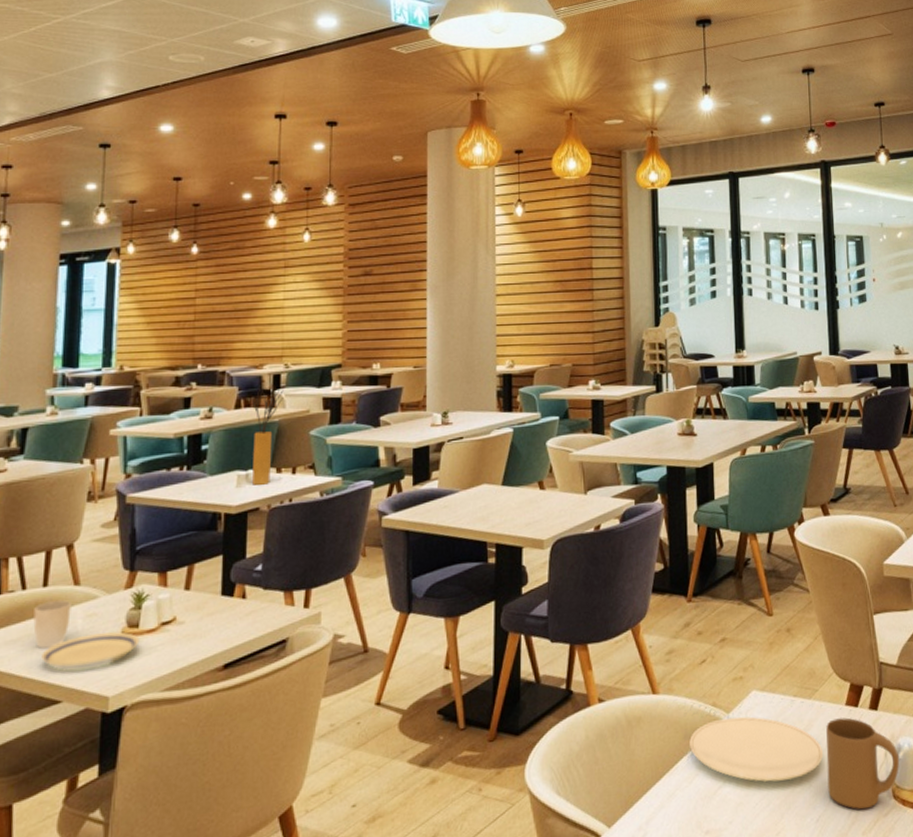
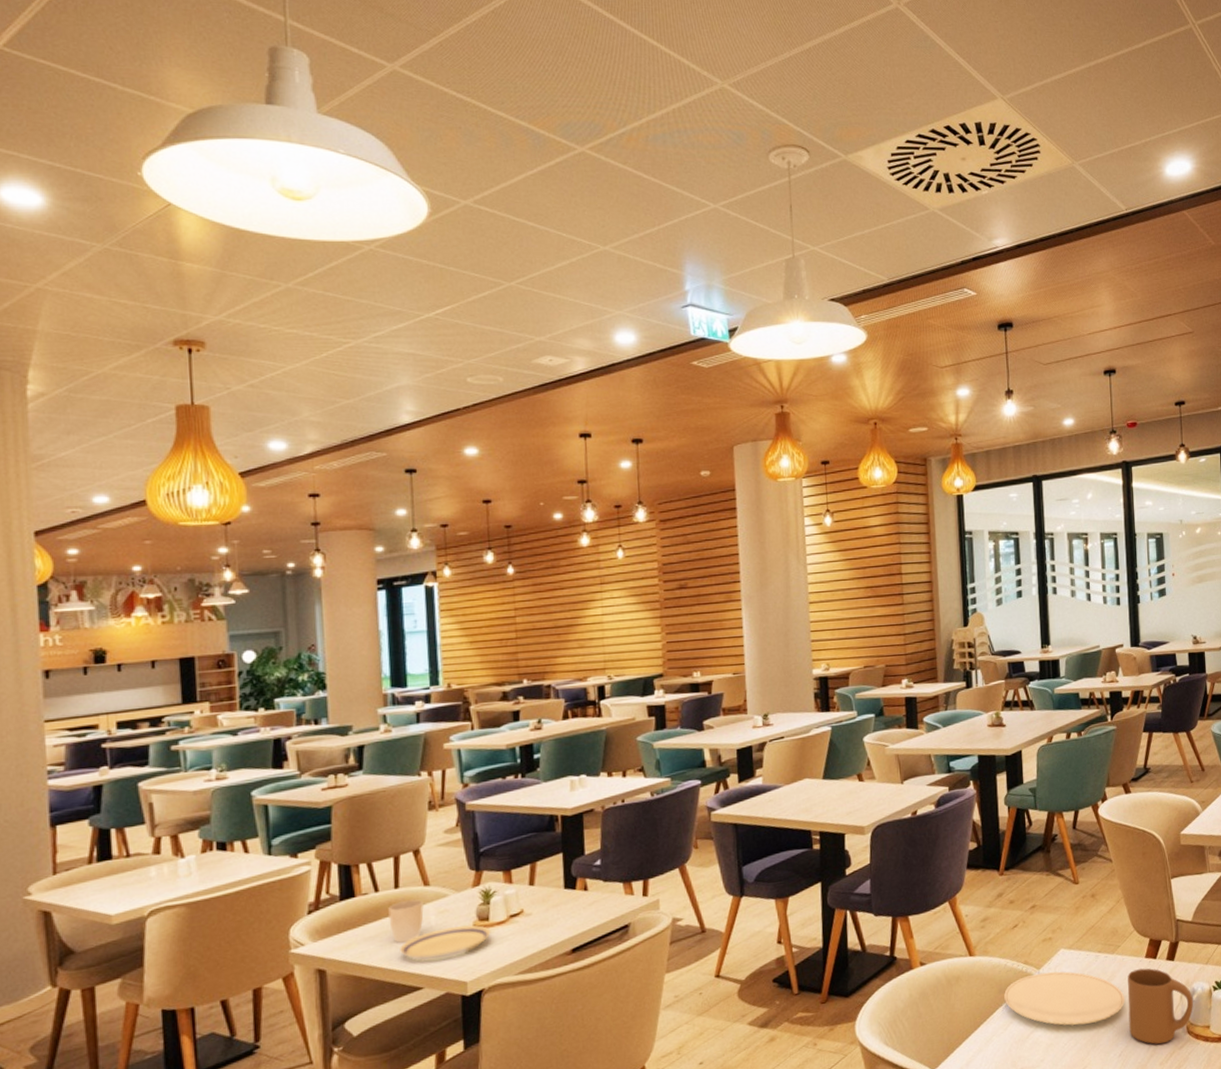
vase: present [253,385,284,486] -> none [580,696,609,790]

